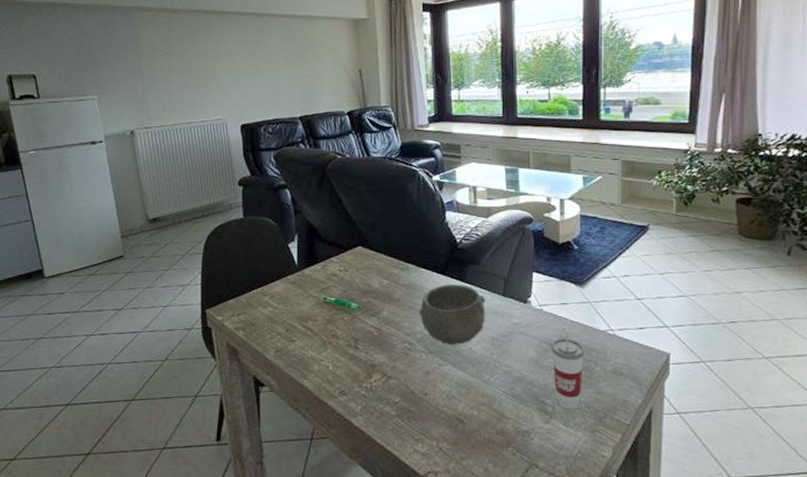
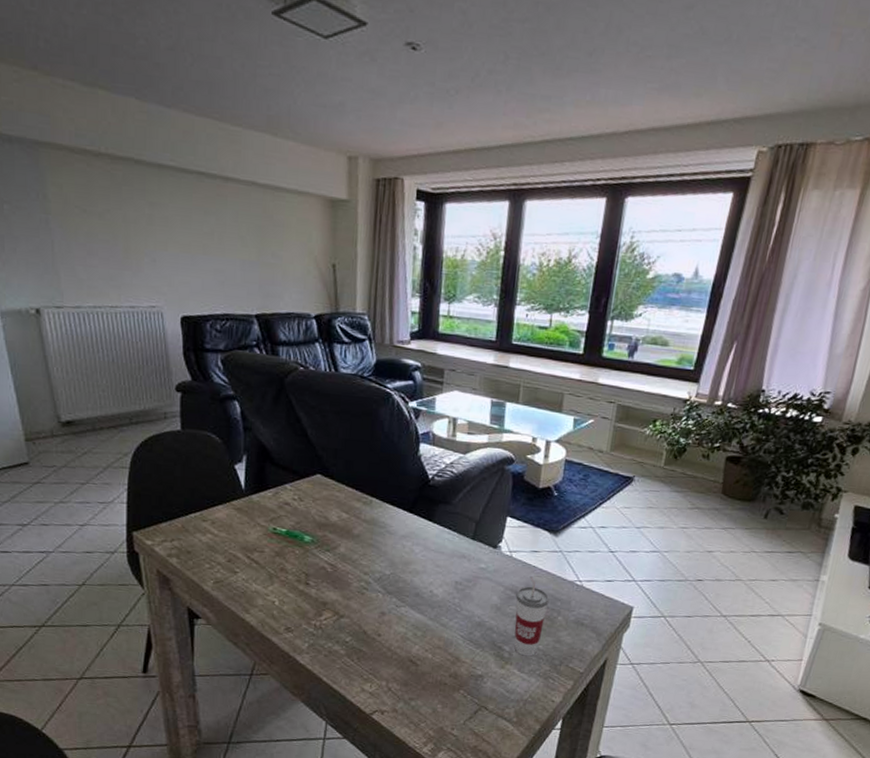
bowl: present [419,284,485,346] -> none [379,522,453,587]

